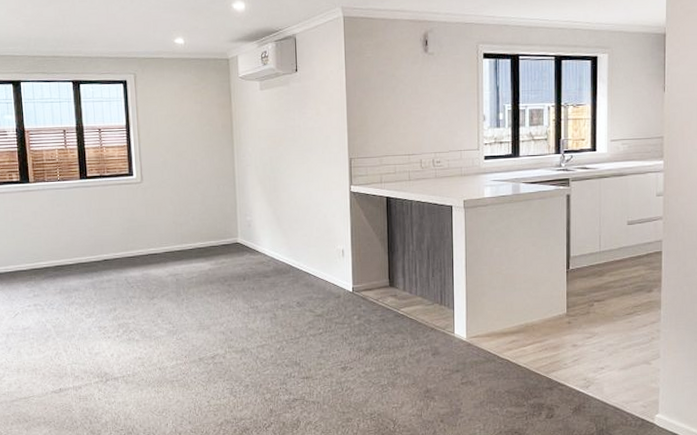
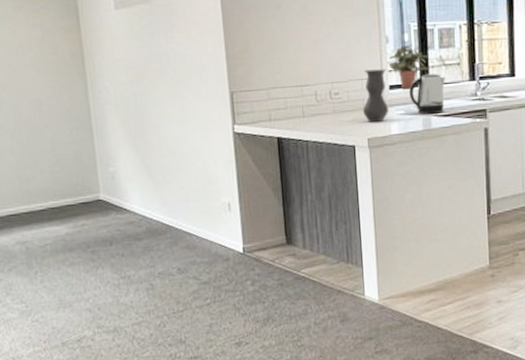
vase: none [461,142,484,187] -> present [363,69,389,123]
potted plant: none [484,121,520,160] -> present [388,43,428,90]
kettle: none [502,146,534,181] -> present [409,73,445,115]

